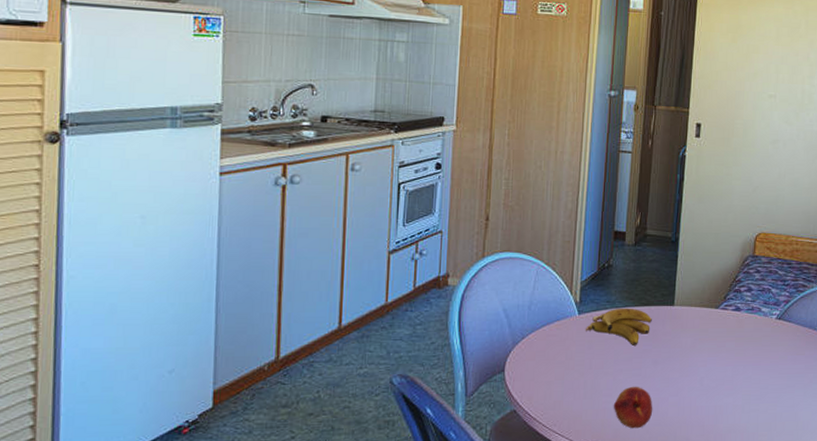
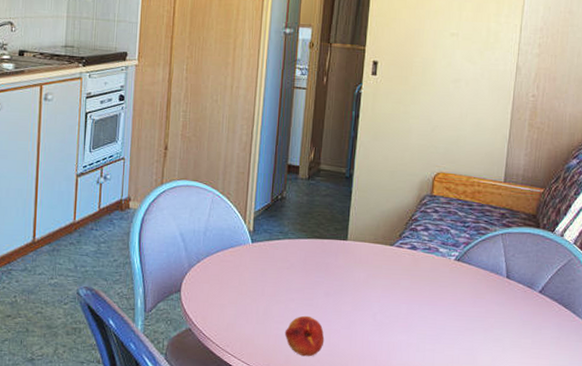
banana: present [585,307,652,345] -> none [258,239,325,276]

